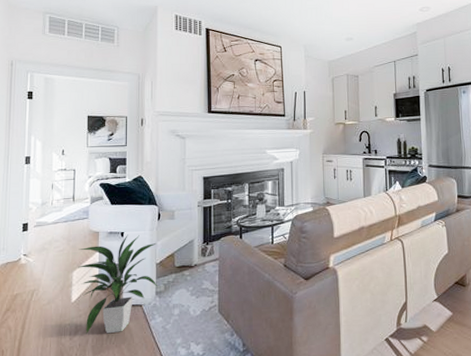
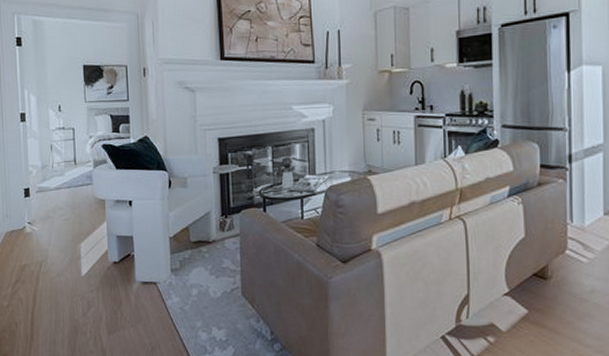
indoor plant: present [78,234,158,334] -> none [84,203,173,312]

